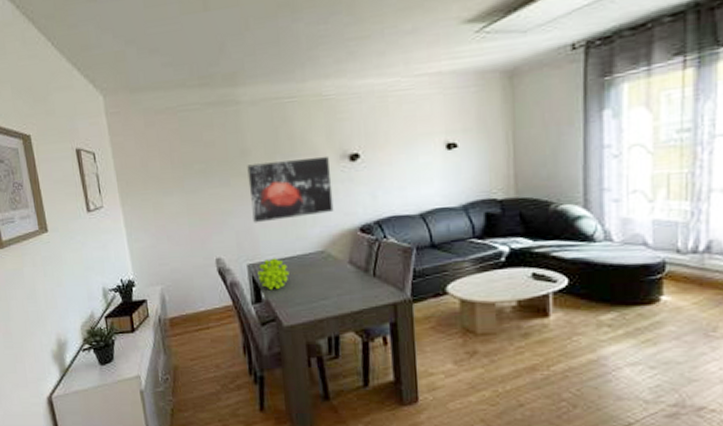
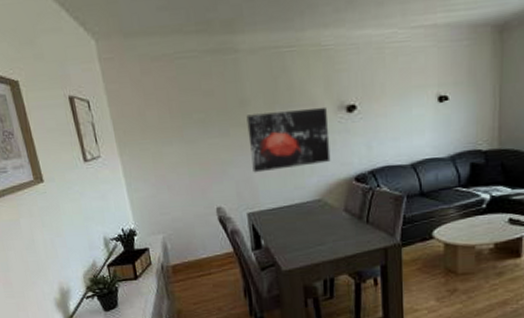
plant: present [257,258,289,291] -> none [257,206,288,238]

